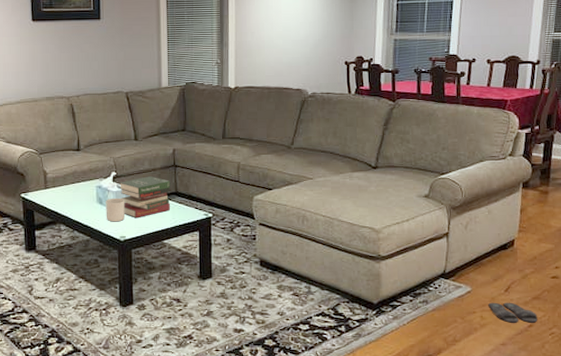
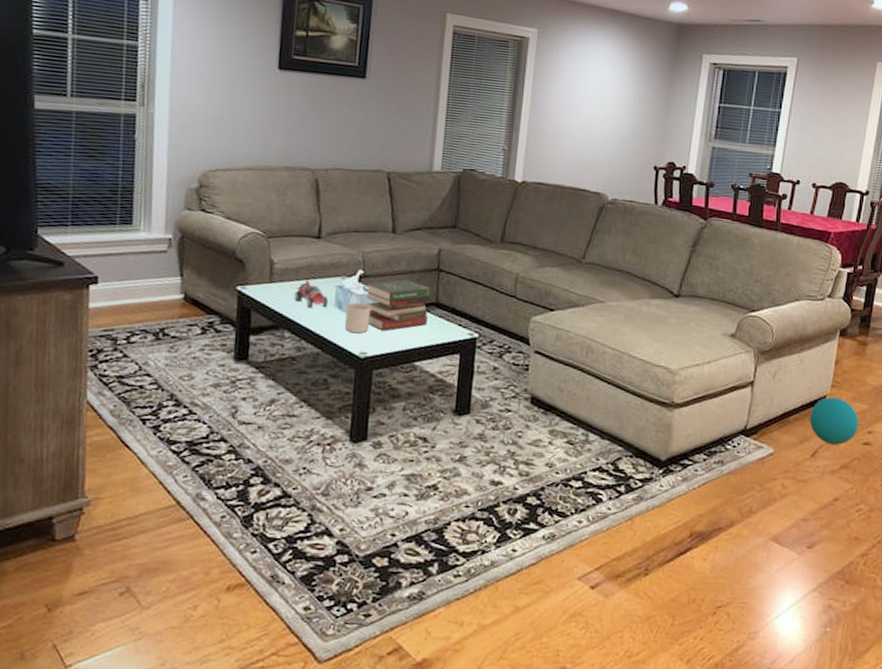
toy car: none [65,183,91,206] -> present [294,278,328,308]
slippers: present [488,302,538,323] -> none [791,468,845,496]
ball: none [501,240,546,280] -> present [810,396,859,445]

